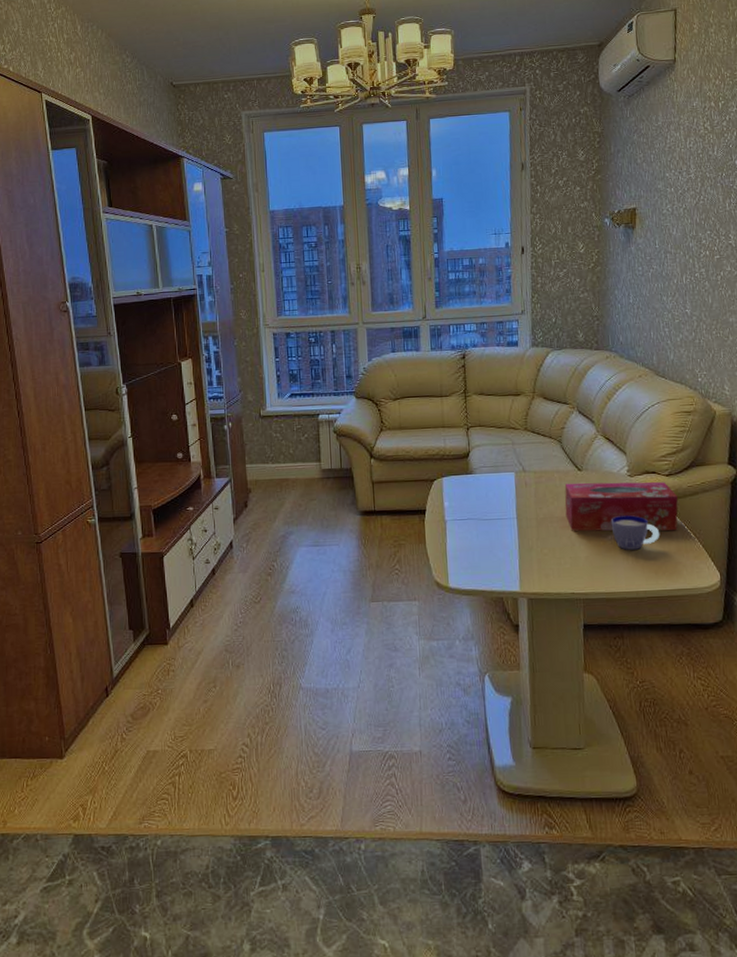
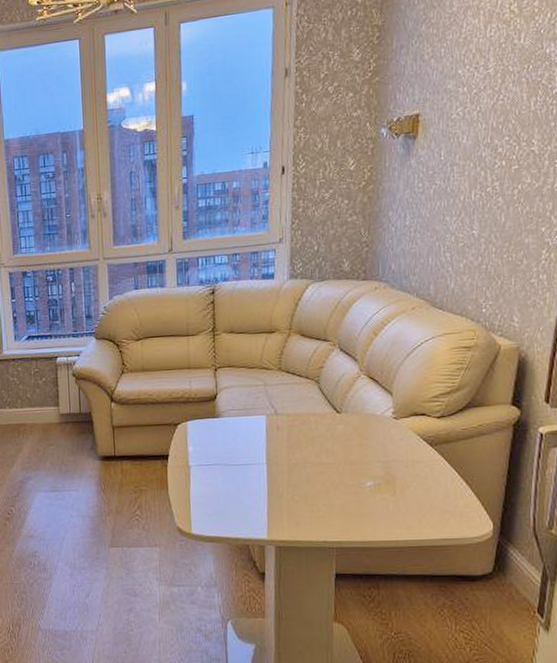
tissue box: present [564,481,678,532] -> none [320,424,449,478]
cup: present [611,515,659,550] -> none [371,460,426,497]

